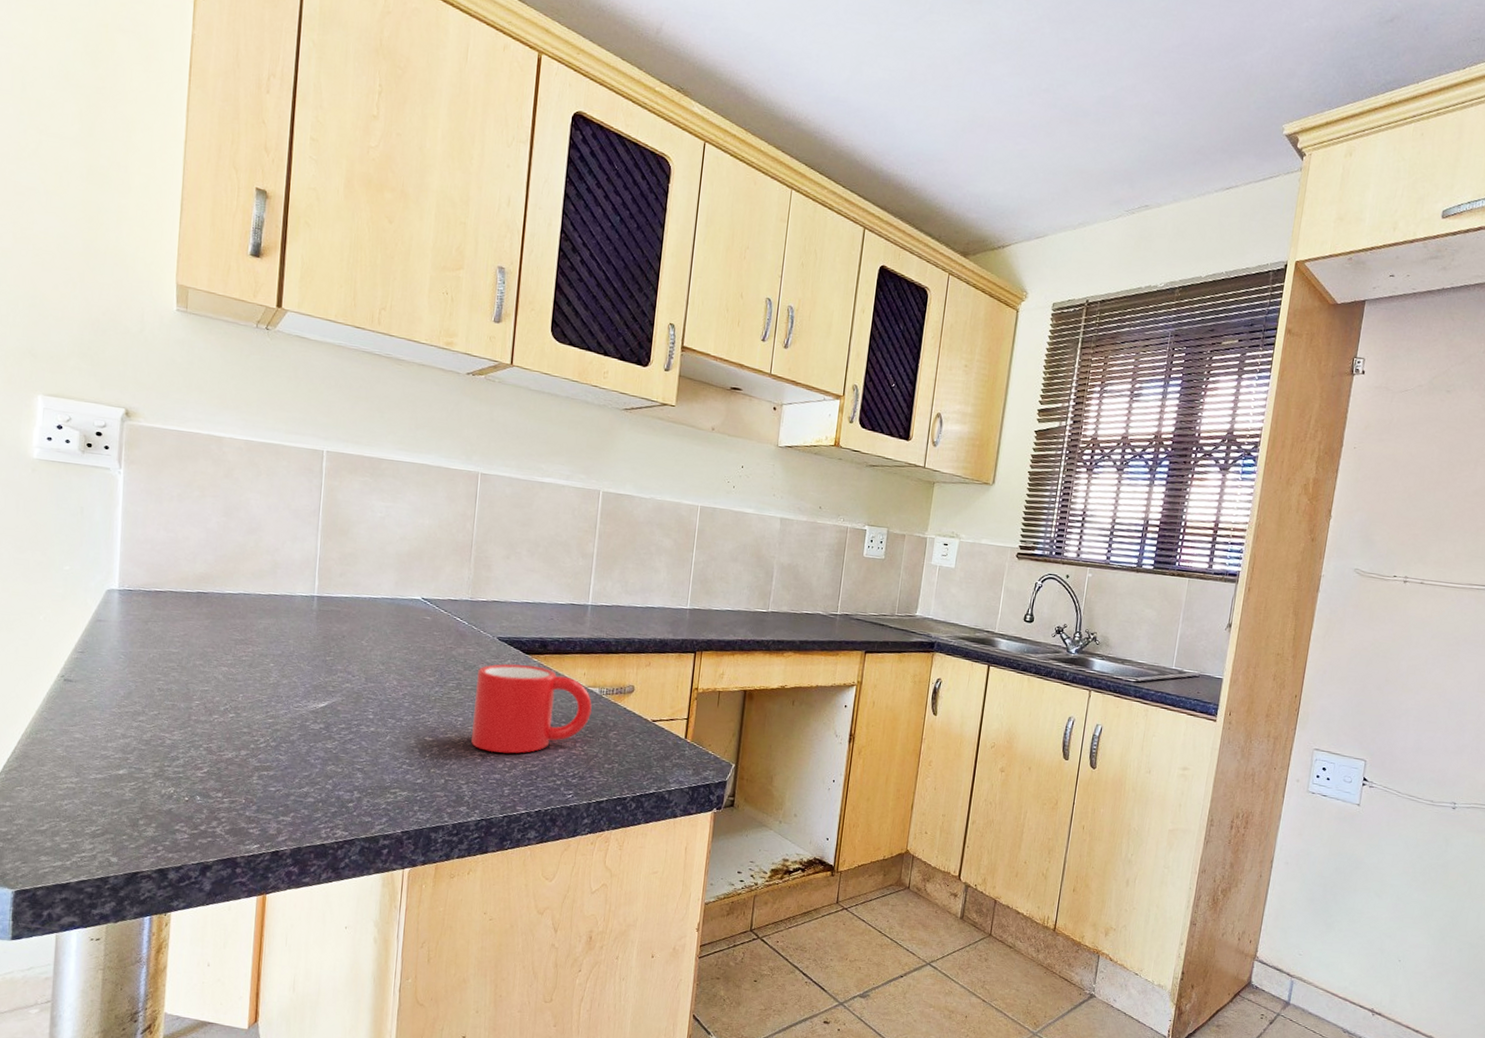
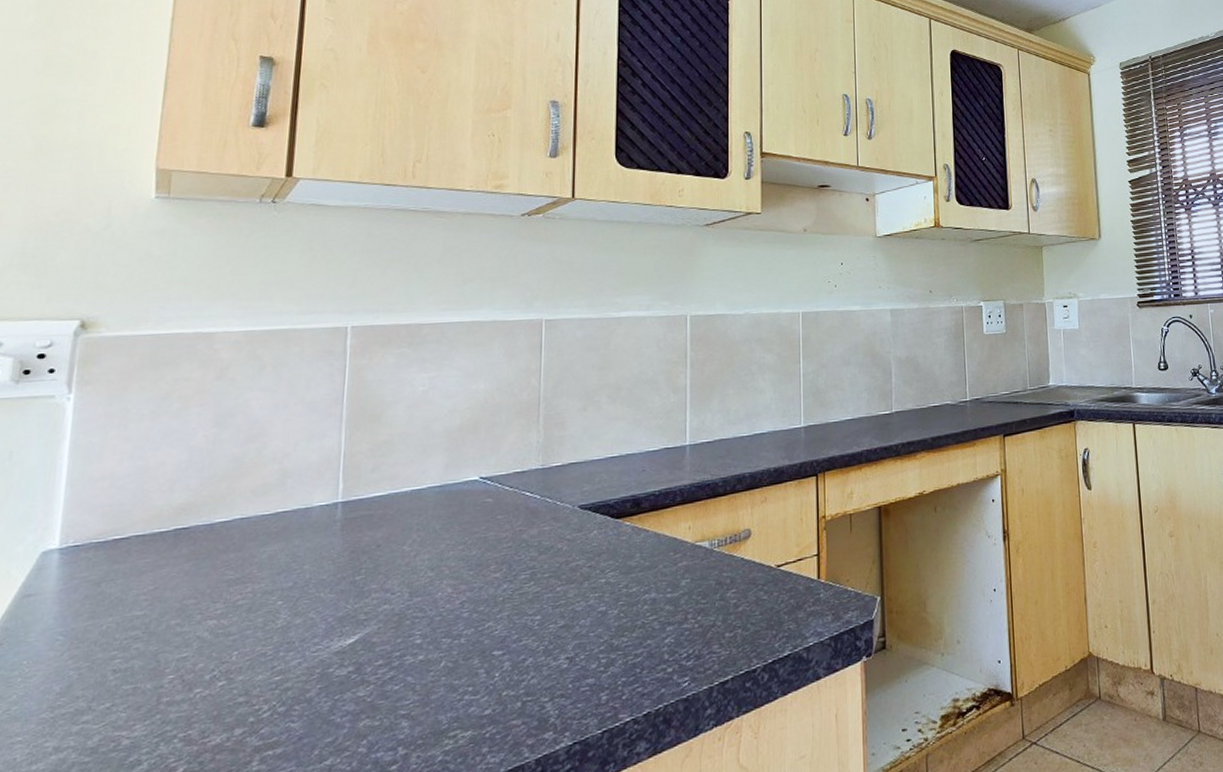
mug: present [471,663,593,754] -> none [554,530,704,652]

